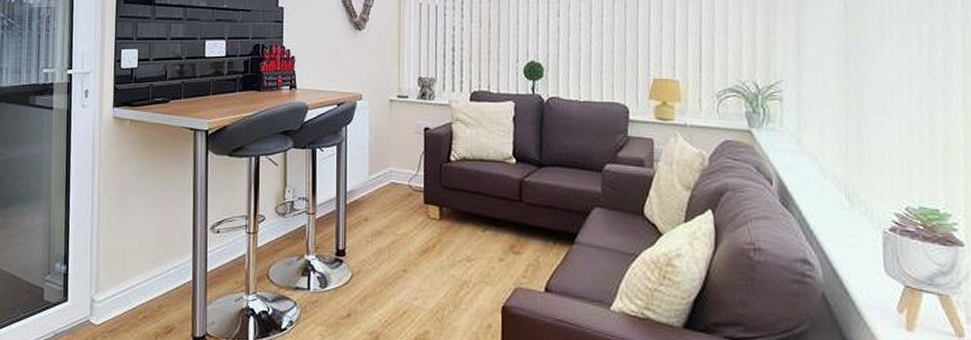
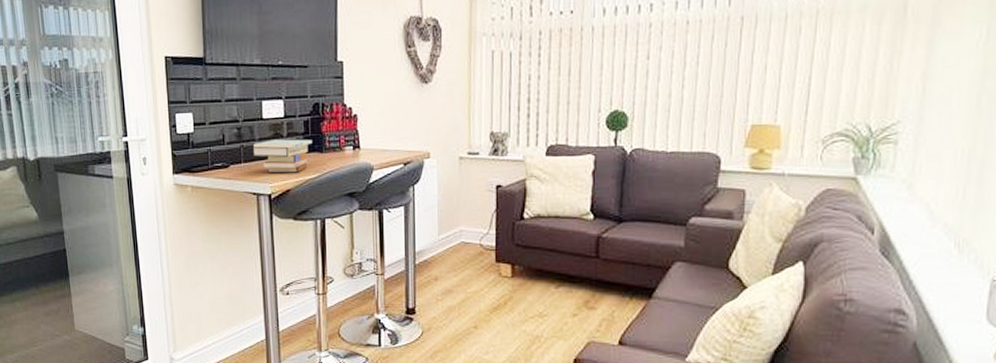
books: none [193,77,251,110] -> present [252,139,312,174]

